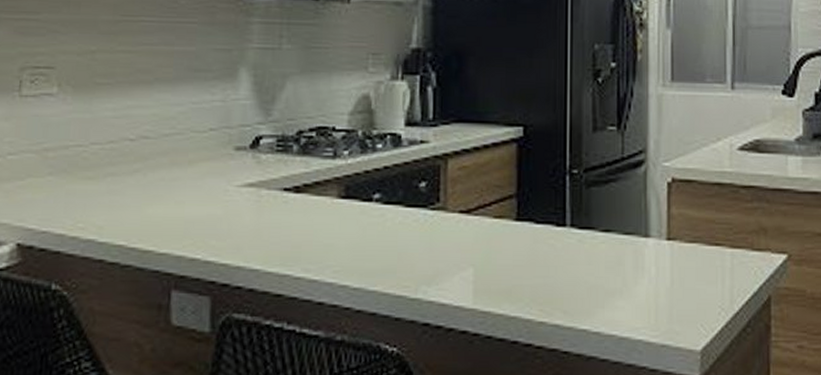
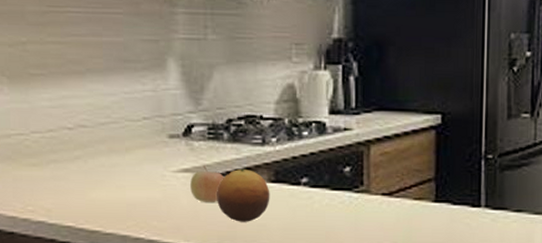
fruit: none [254,179,291,221] -> present [190,165,224,204]
fruit: none [282,183,340,242] -> present [217,168,270,222]

